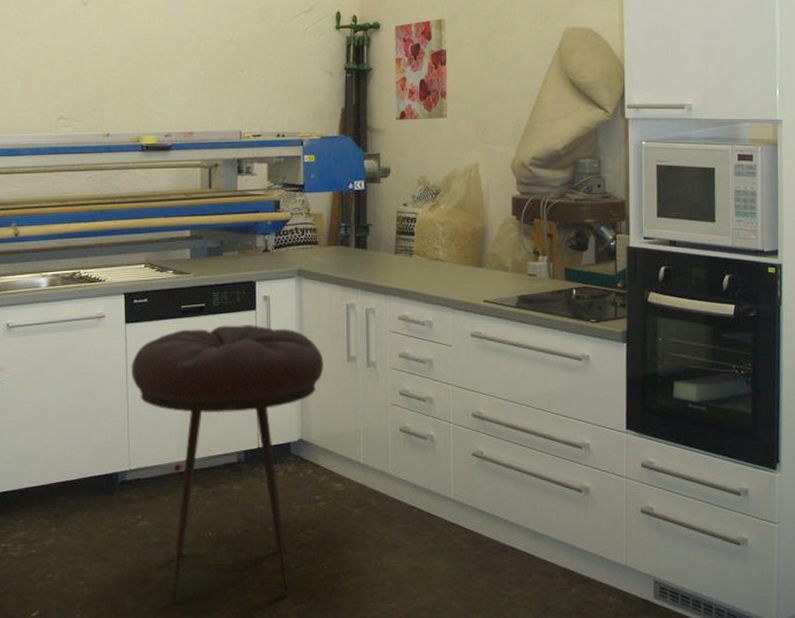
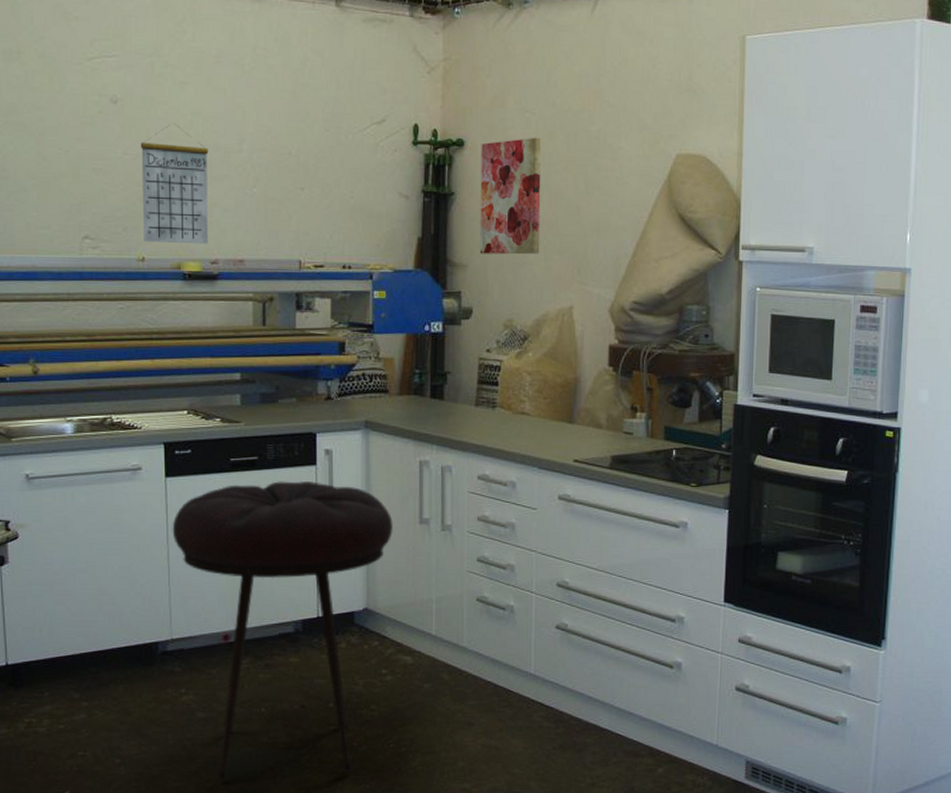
calendar: none [106,19,163,121] -> present [140,123,209,245]

